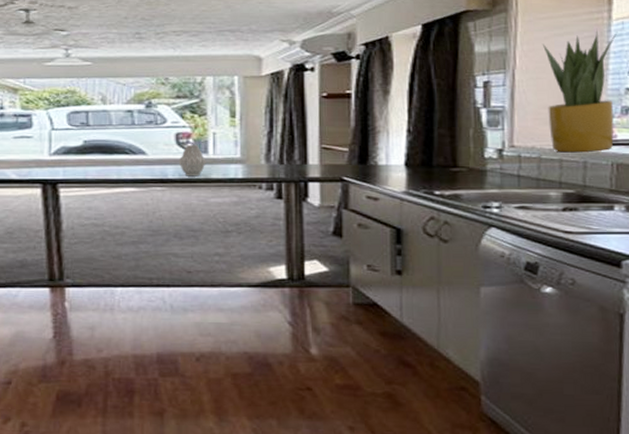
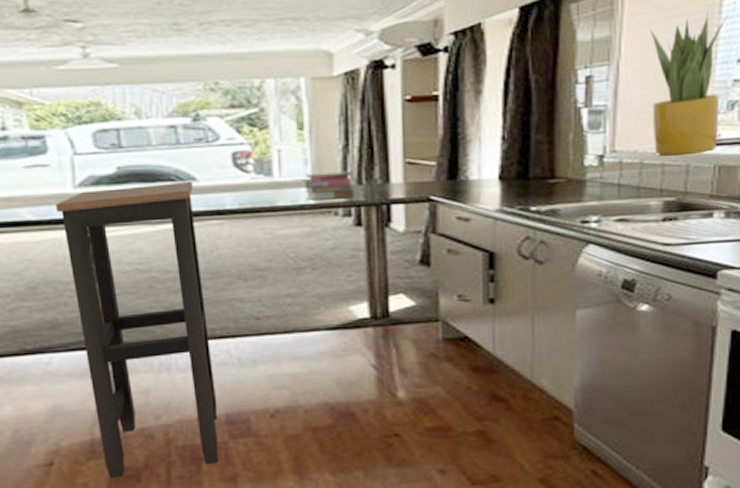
bar stool: none [33,154,151,401] -> present [54,181,219,478]
vase: present [178,144,206,177] -> none [237,165,271,205]
books: none [232,152,276,175] -> present [301,171,354,200]

